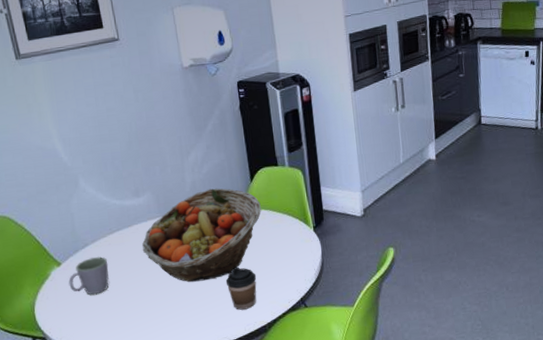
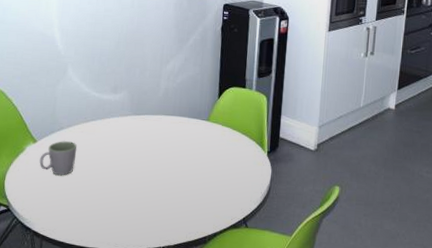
fruit basket: present [142,188,262,282] -> none [110,98,223,183]
coffee cup: present [226,266,257,310] -> none [178,175,207,218]

